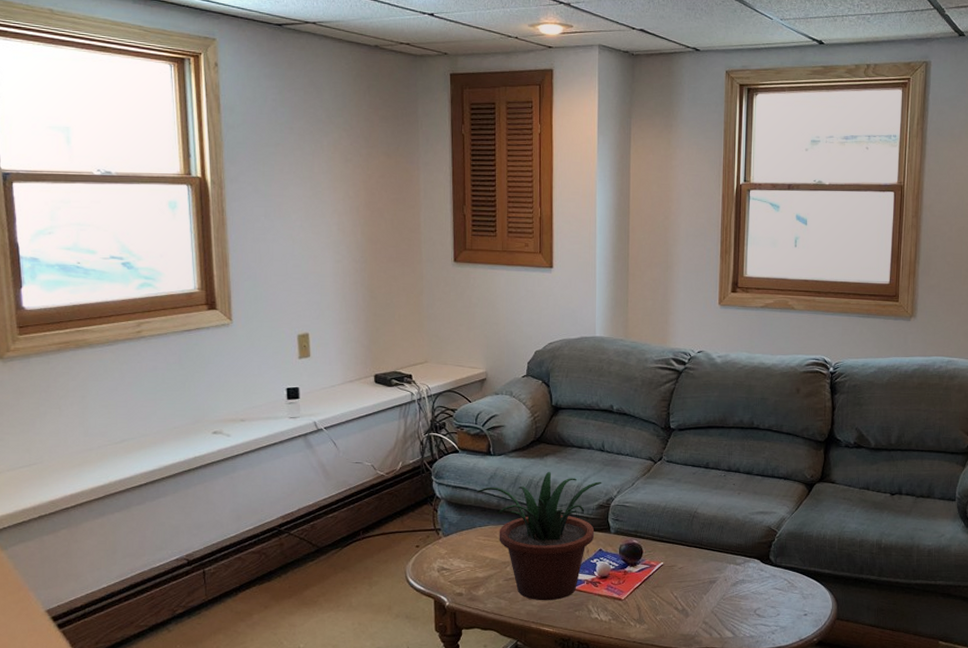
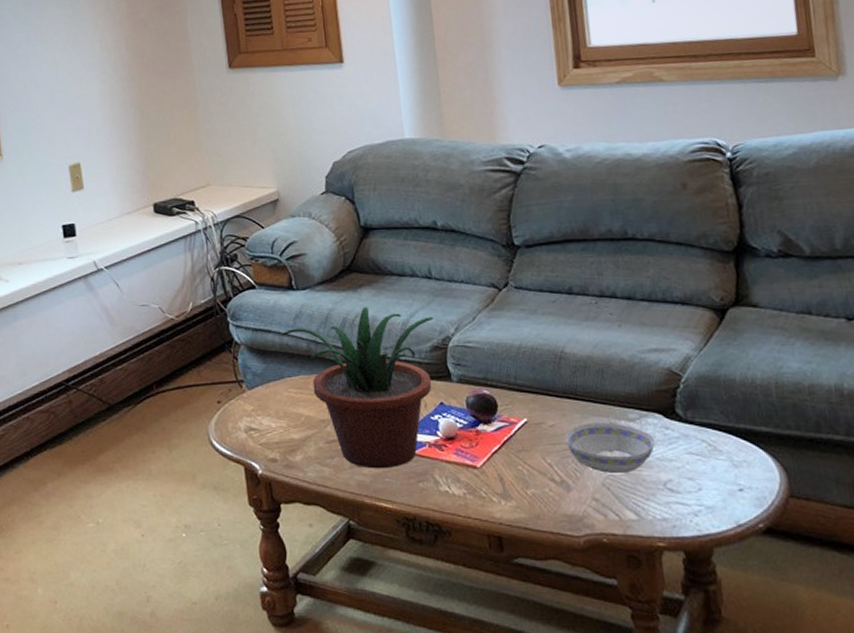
bowl: none [689,566,753,604] -> present [565,422,655,474]

